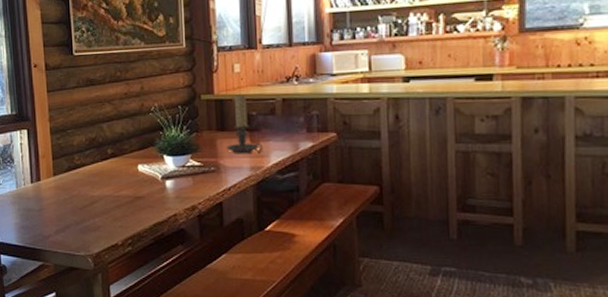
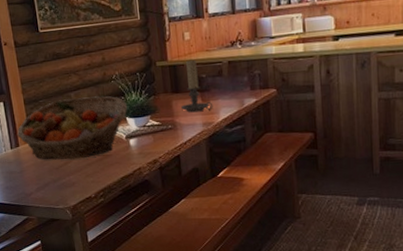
fruit basket: none [39,129,166,200] -> present [17,96,128,160]

